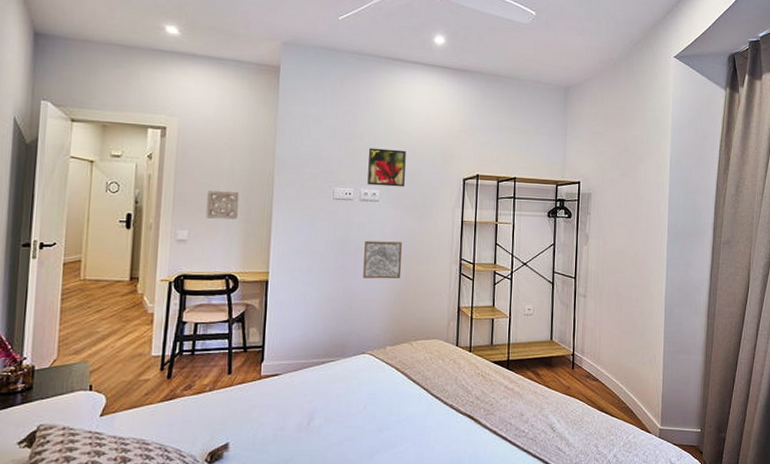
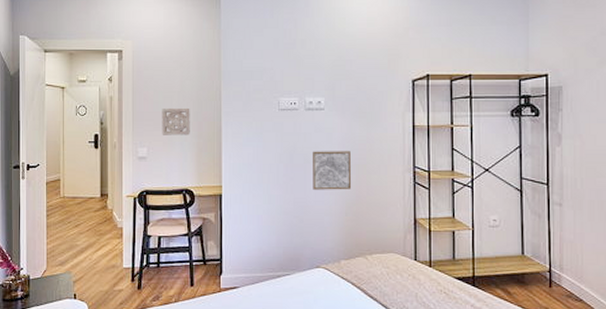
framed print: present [367,148,406,187] -> none [311,54,351,93]

